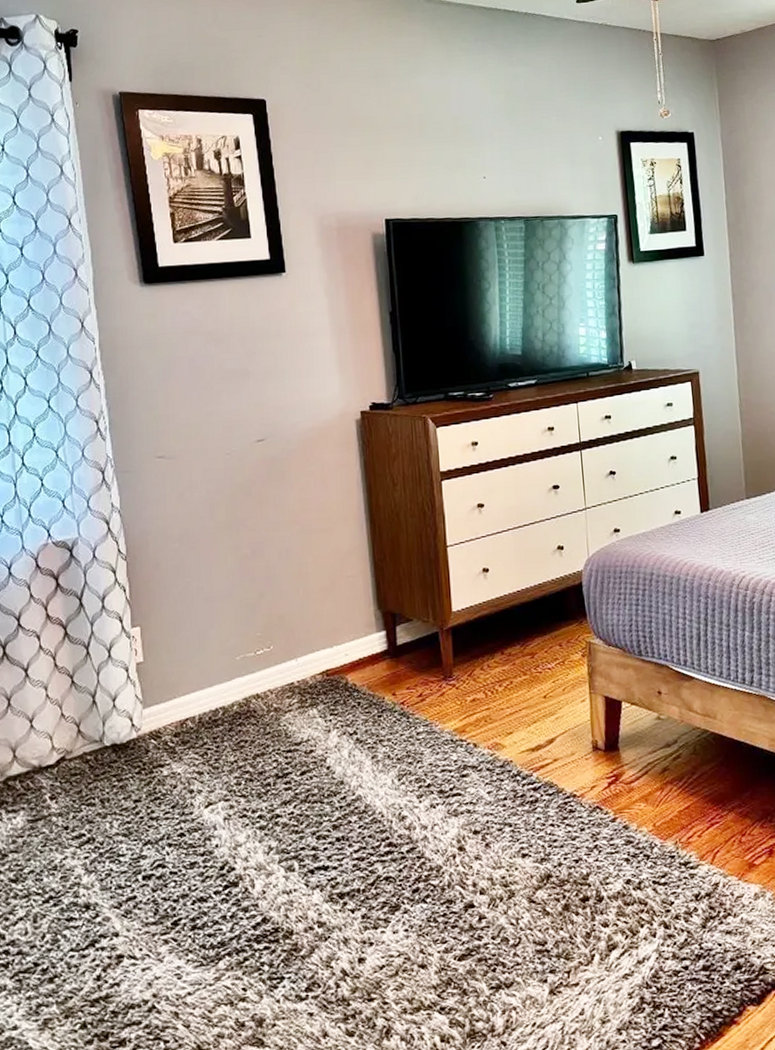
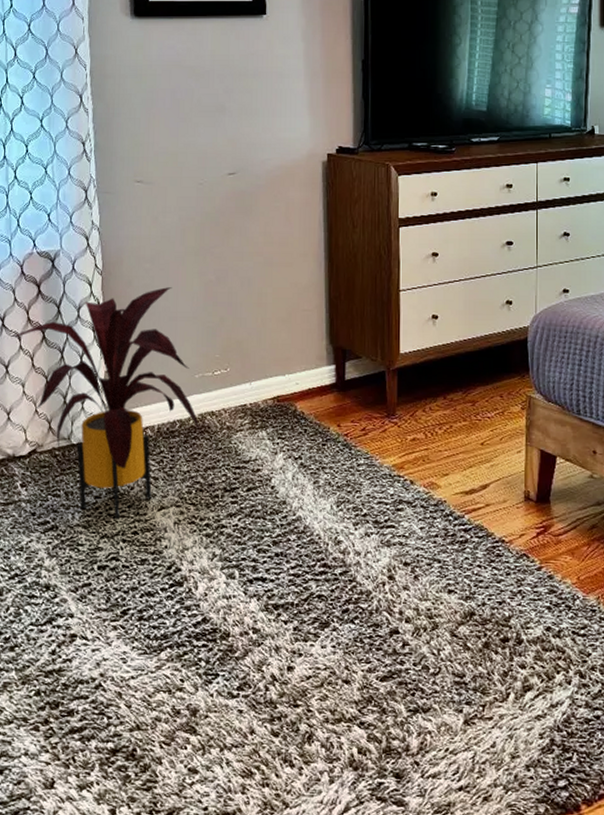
house plant: none [31,566,244,822] -> present [13,287,199,519]

